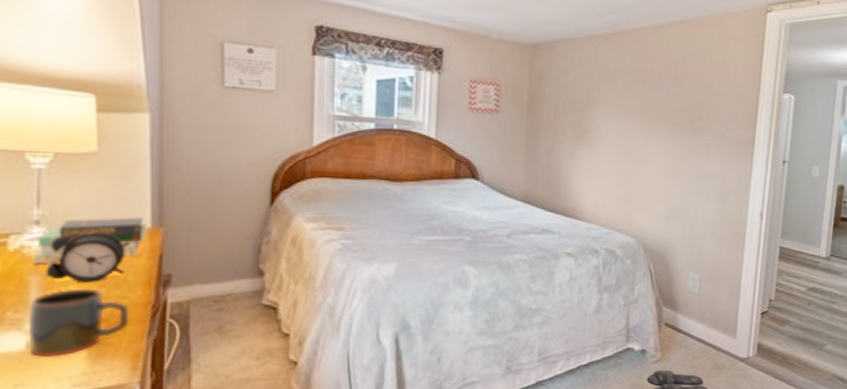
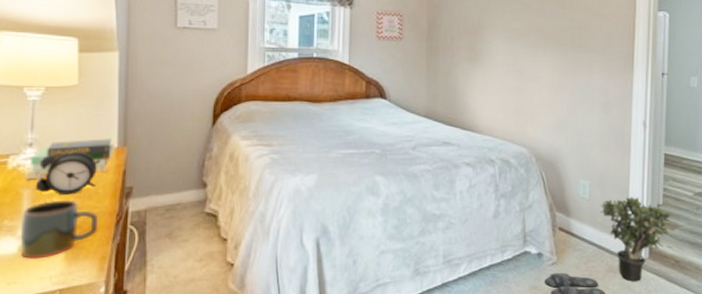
potted plant: none [709,291,782,379] -> present [600,197,670,282]

